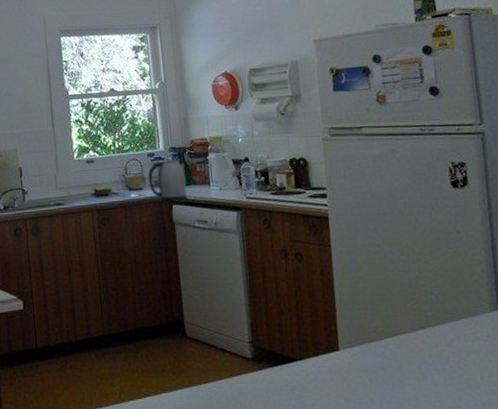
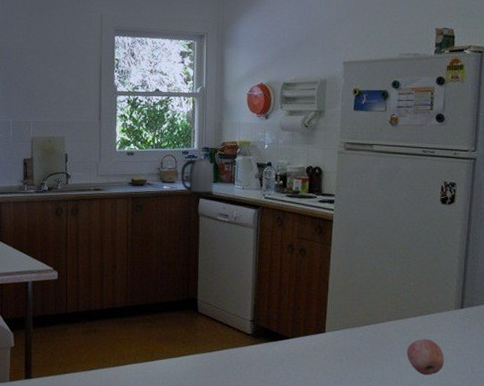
fruit: none [440,349,489,395] -> present [406,338,444,376]

